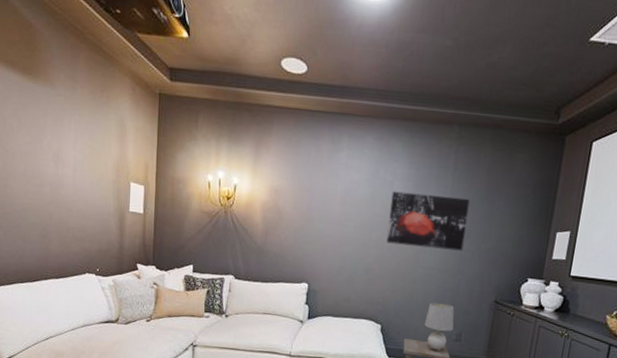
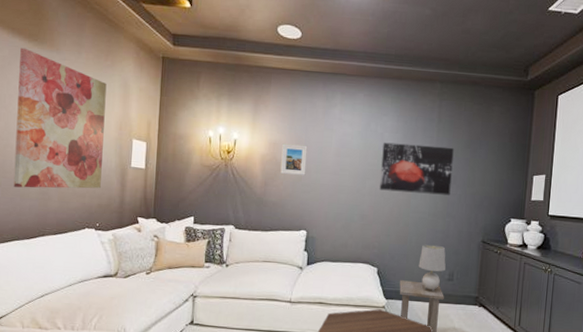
wall art: none [15,82,103,233] -> present [13,47,107,189]
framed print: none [282,190,311,225] -> present [280,143,308,175]

